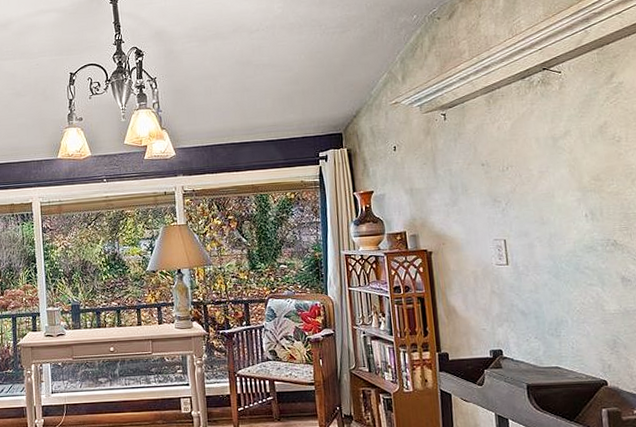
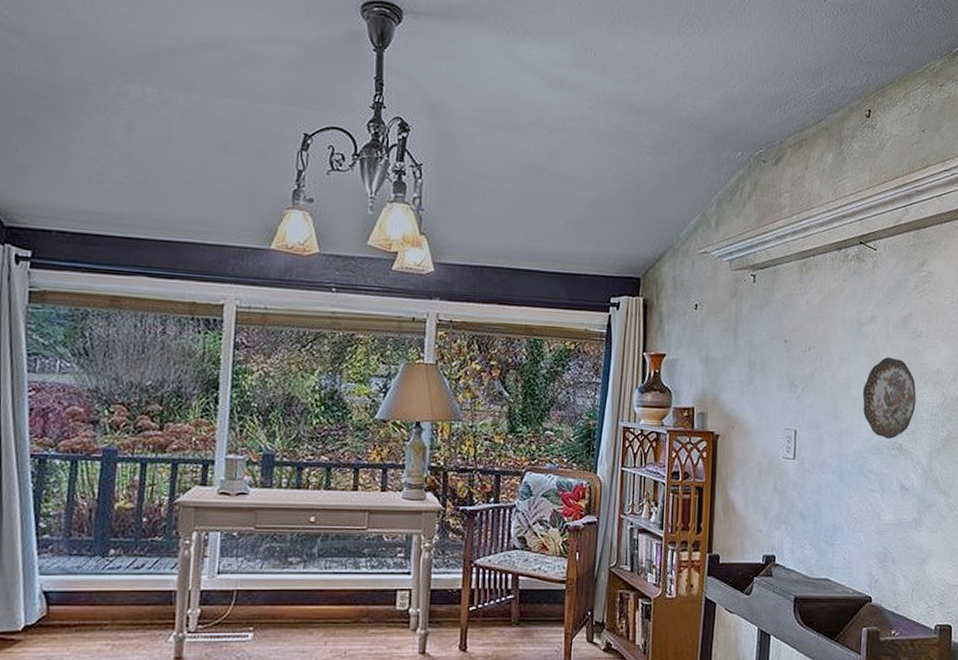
decorative plate: none [567,164,626,238] -> present [862,357,916,440]

